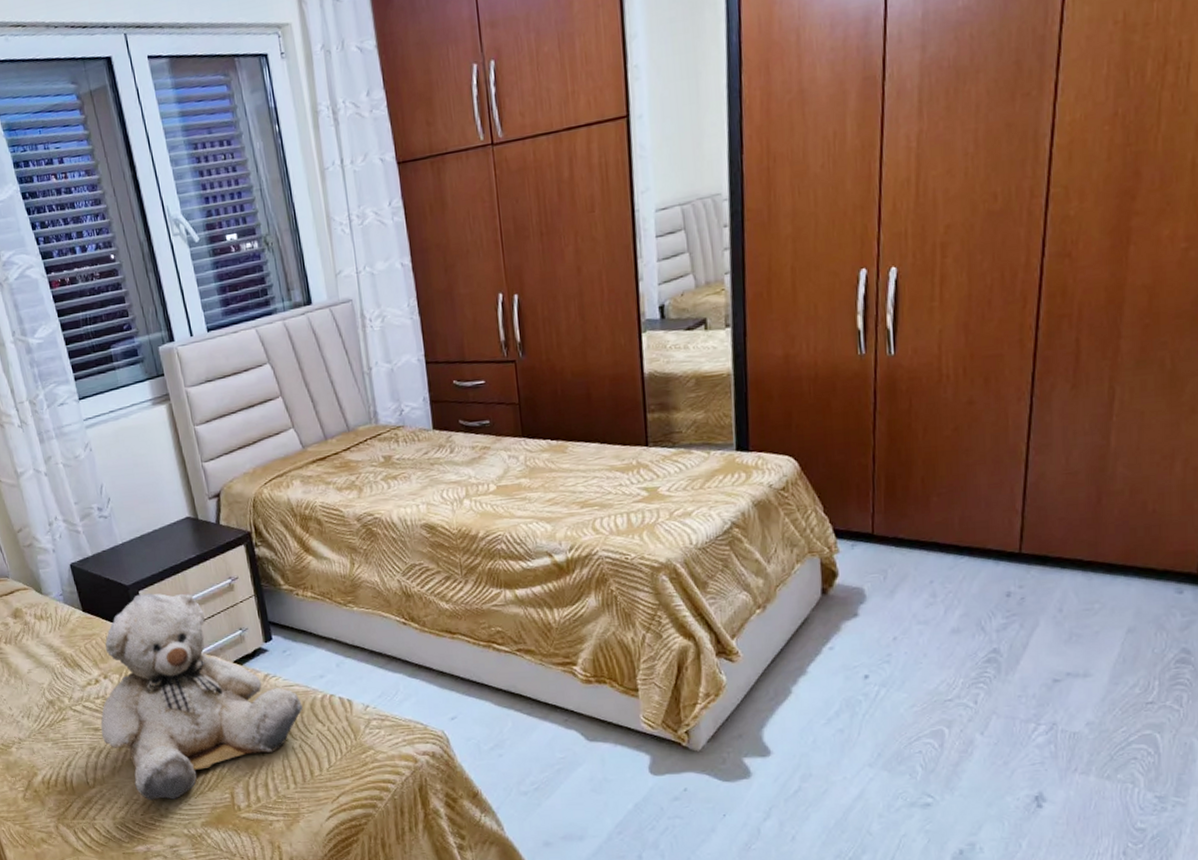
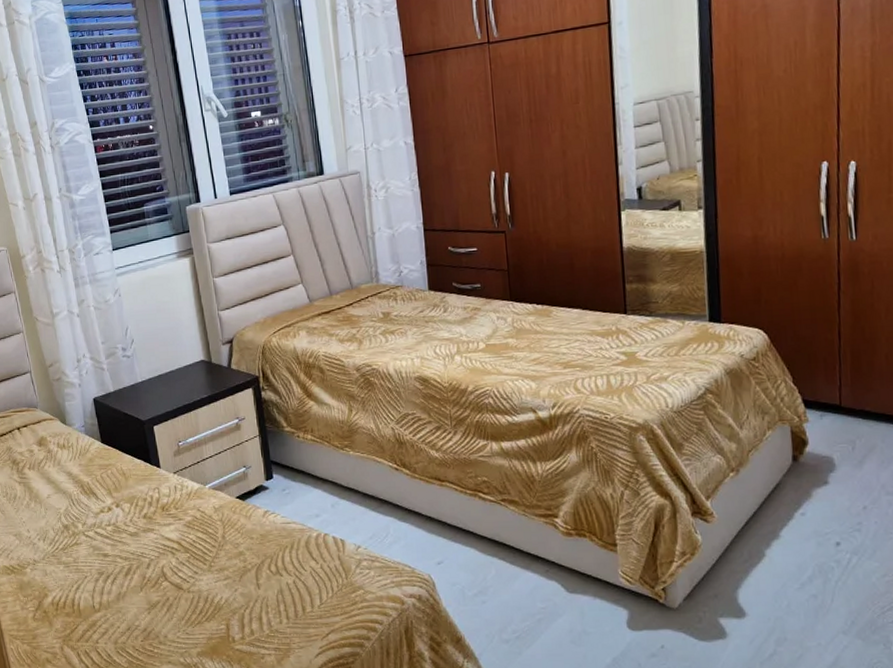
teddy bear: present [100,593,303,801] -> none [110,429,298,628]

